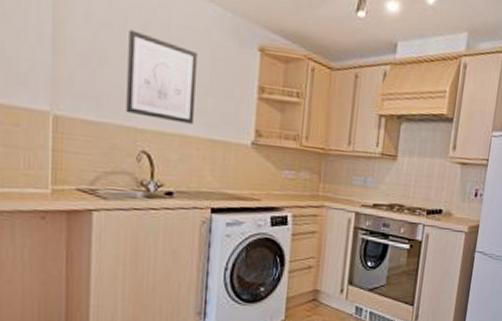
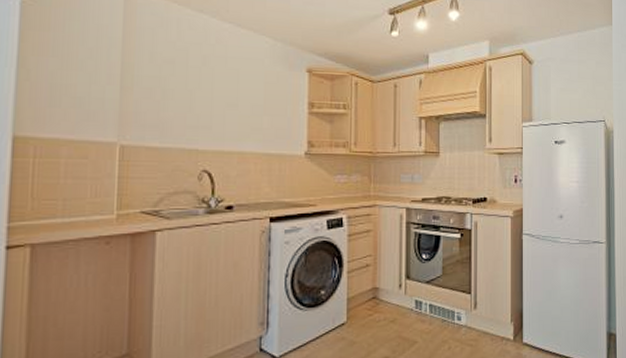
wall art: present [126,29,197,125] -> none [188,64,252,142]

